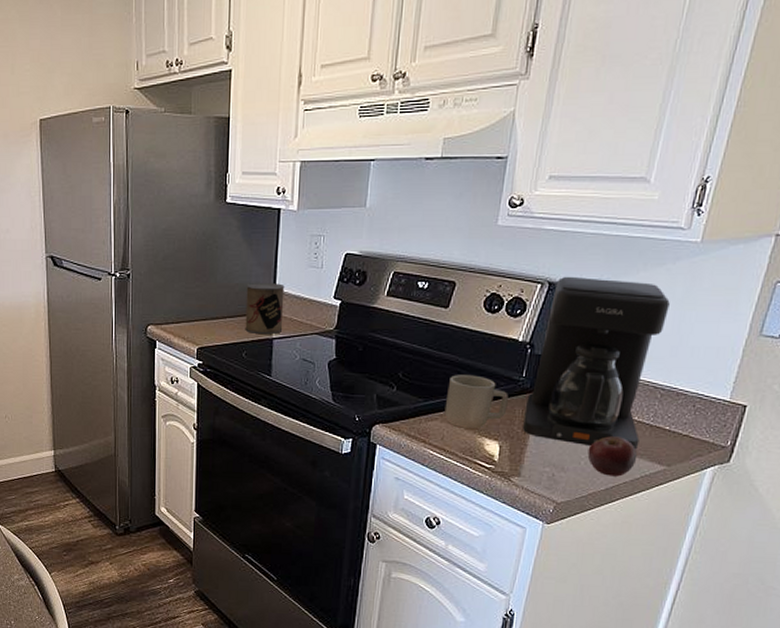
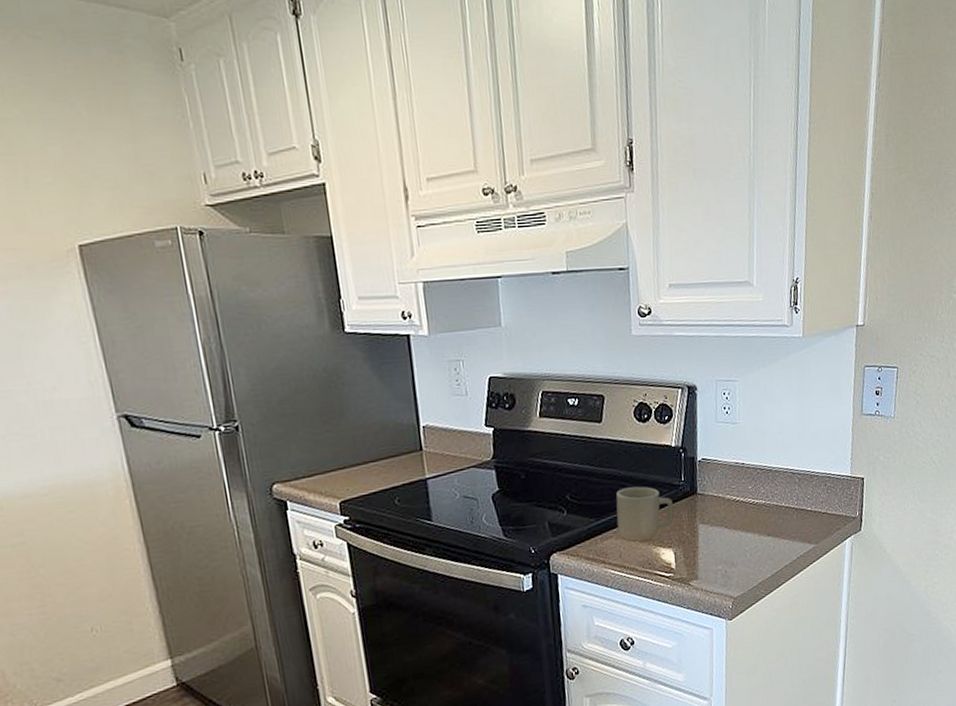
tin can: present [245,282,285,335] -> none [385,417,436,476]
coffee maker: present [523,276,670,450] -> none [689,377,790,538]
fruit: present [587,436,638,477] -> none [750,524,791,563]

